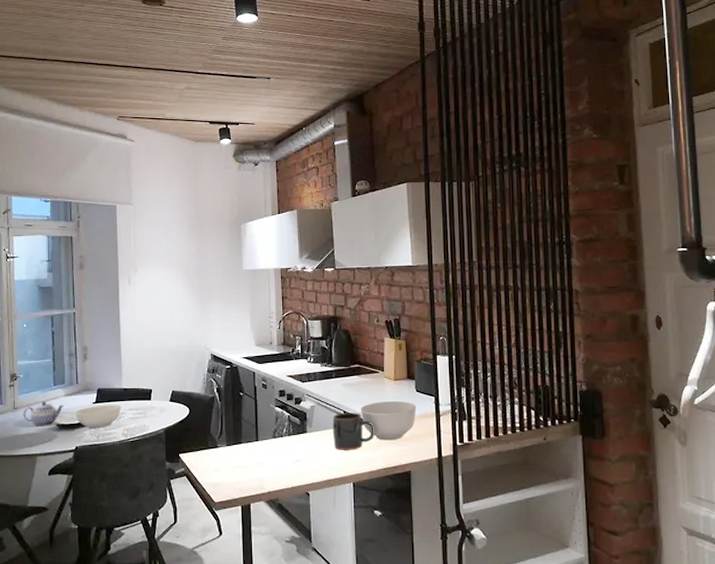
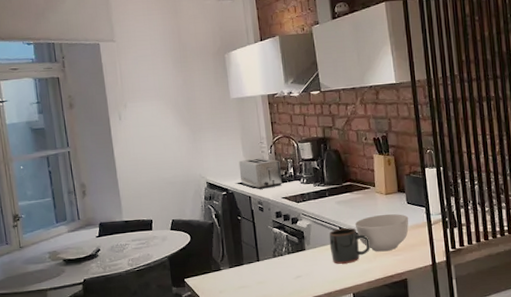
teapot: present [23,400,64,426] -> none [29,238,69,263]
bowl: present [75,405,122,428] -> none [79,237,125,261]
toaster: none [245,333,288,365] -> present [238,157,282,189]

